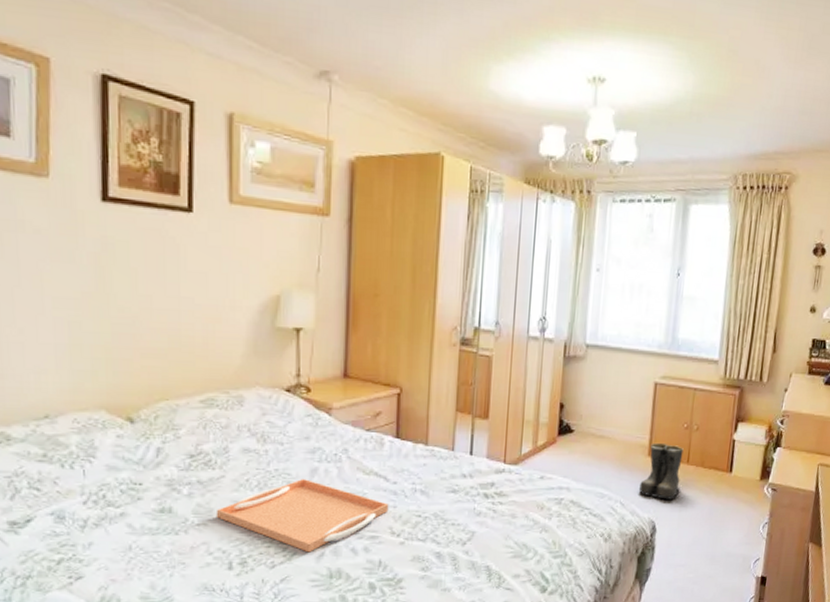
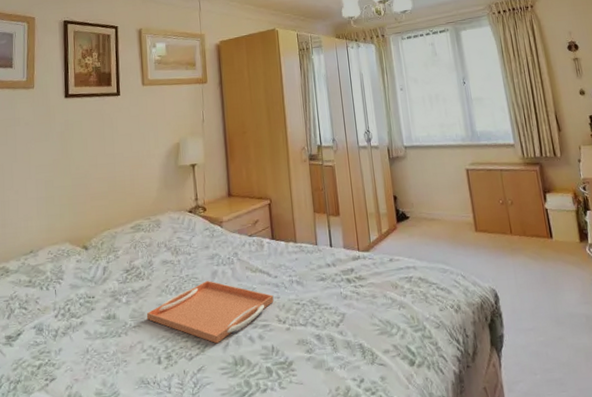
boots: present [639,442,684,500] -> none [474,218,511,269]

